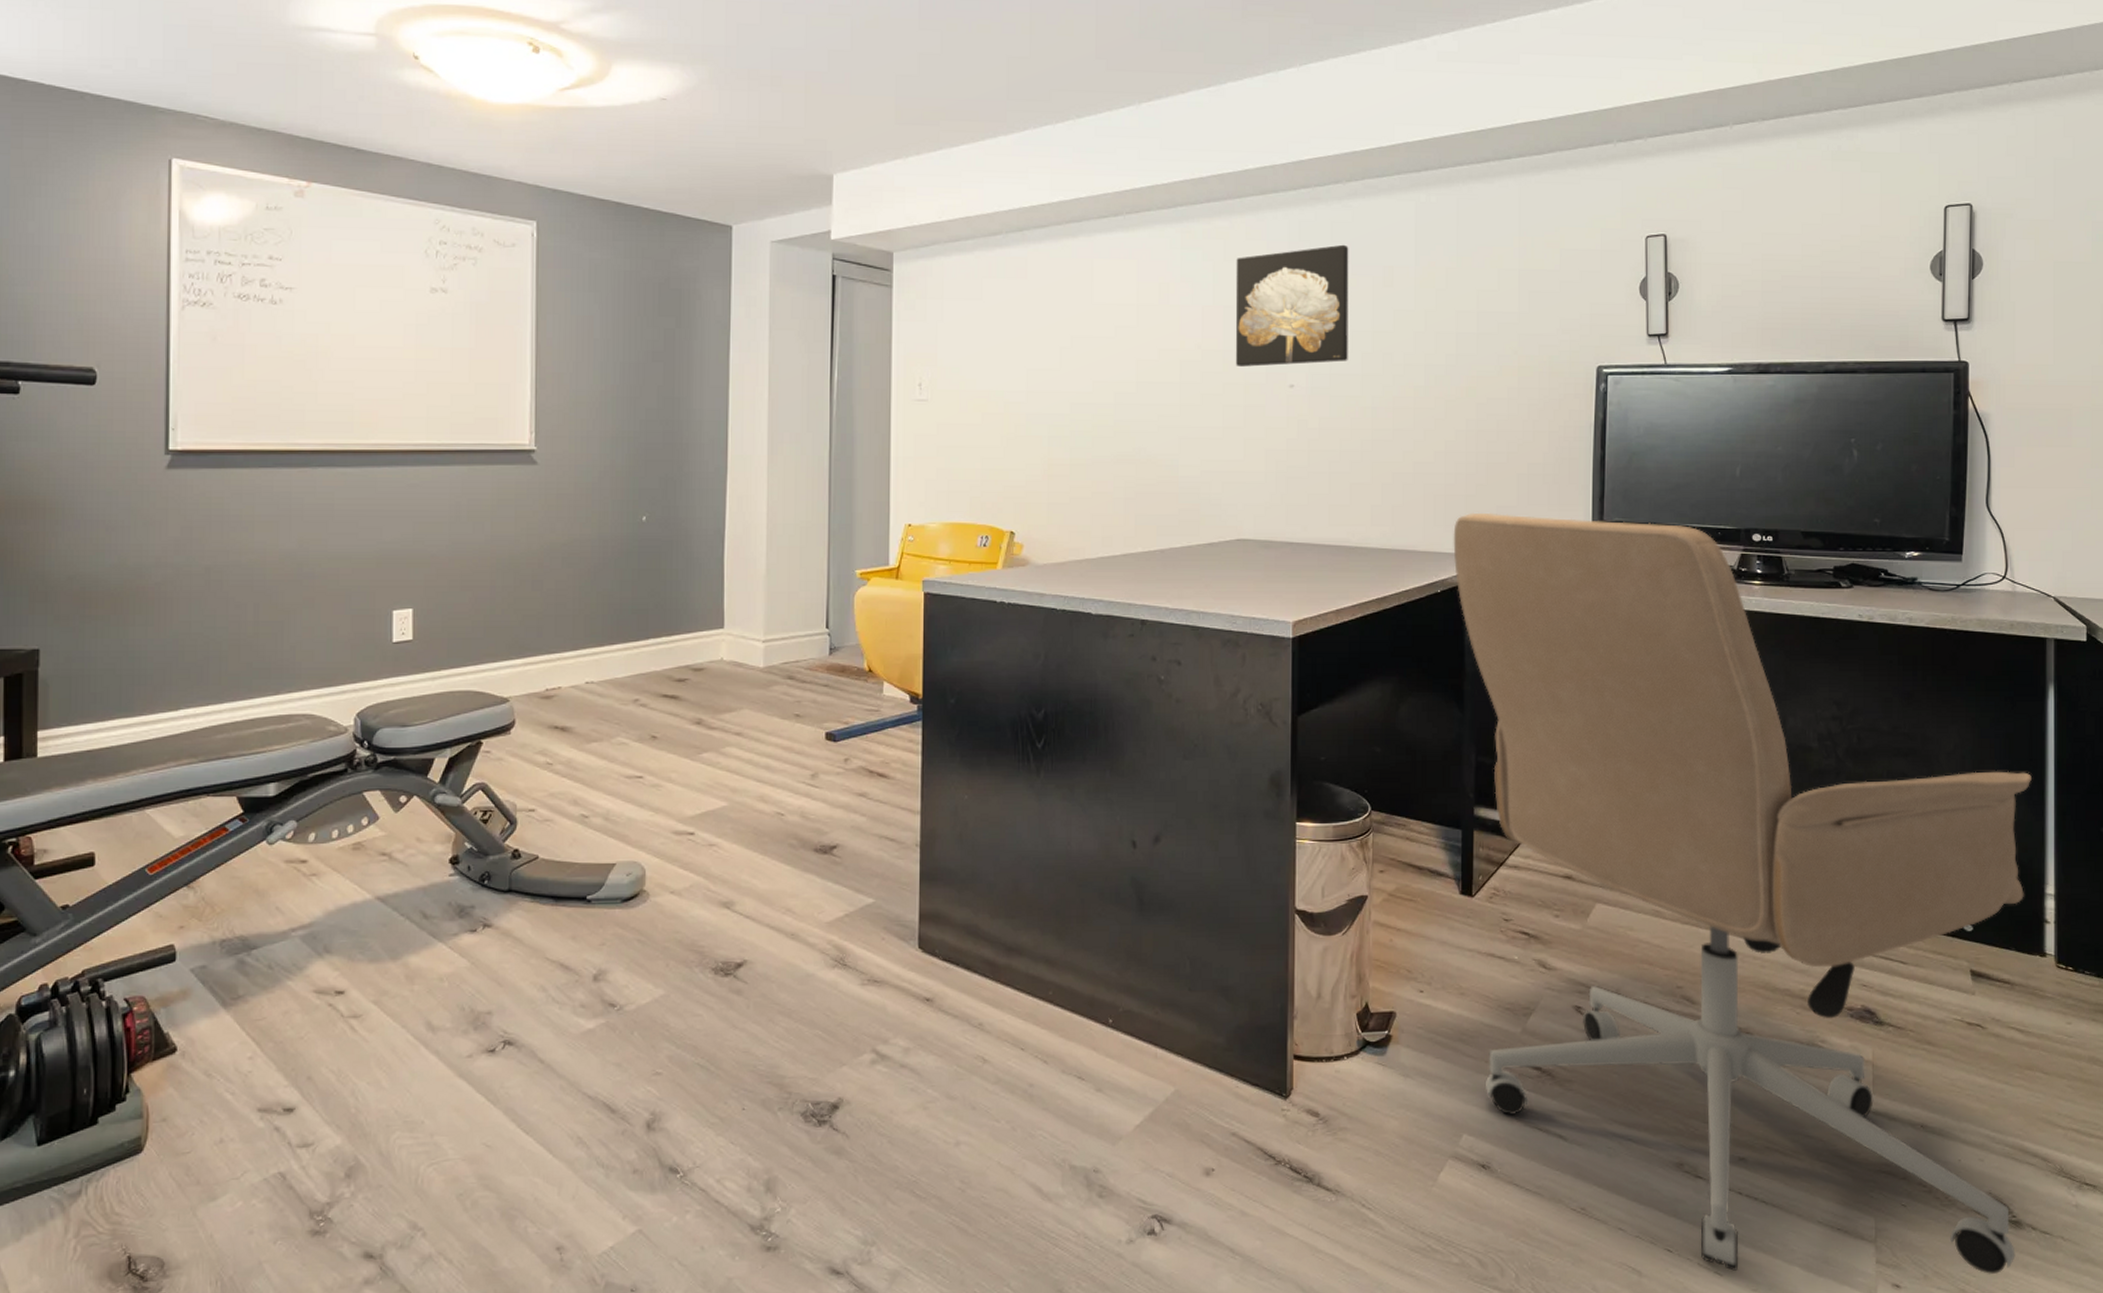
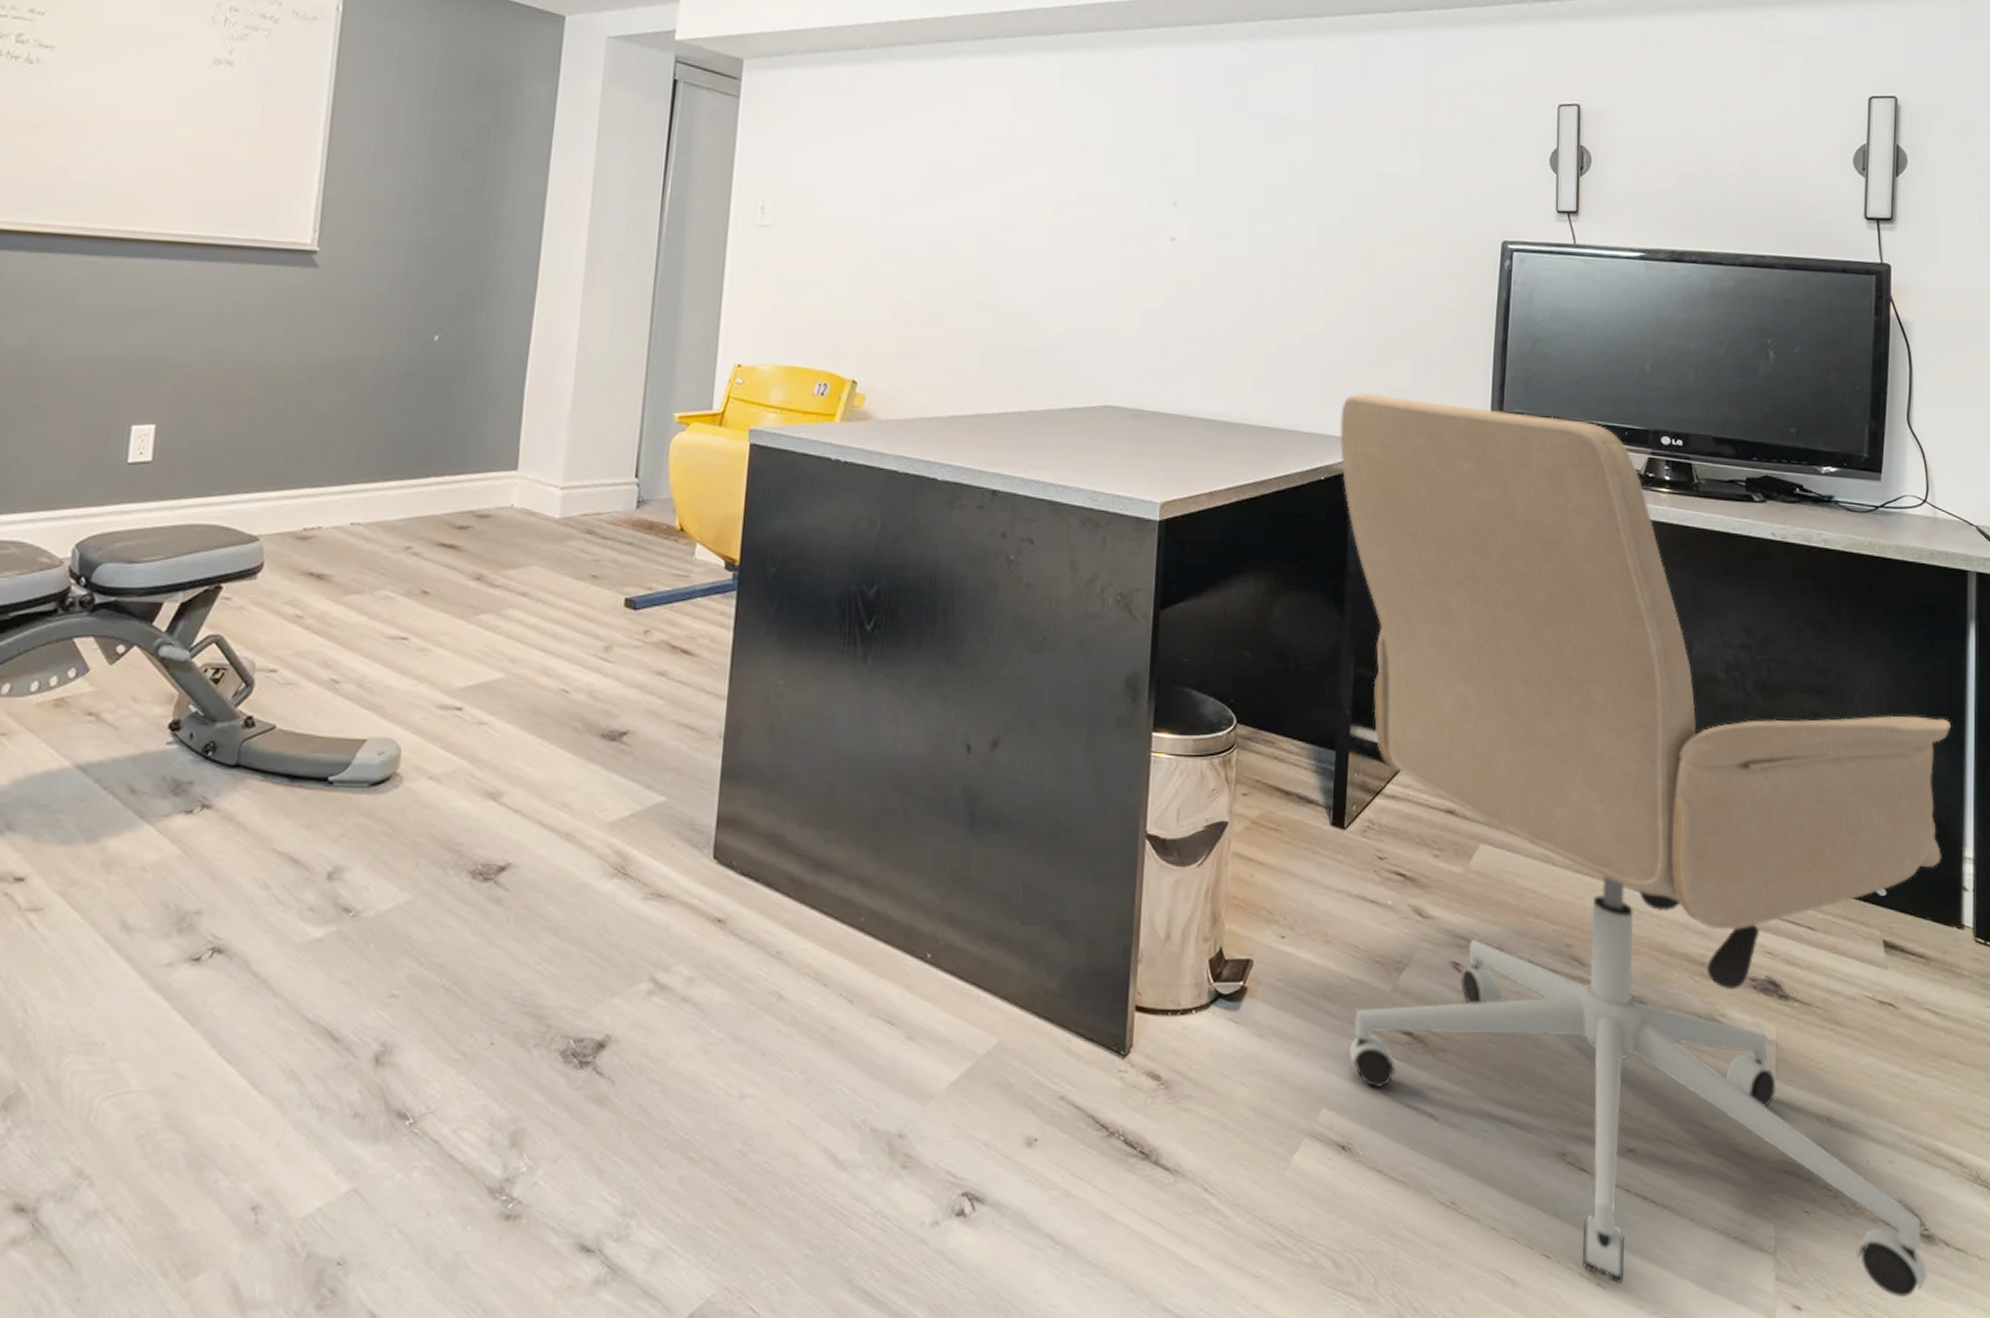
wall art: present [1235,244,1349,367] -> none [1113,88,1243,217]

